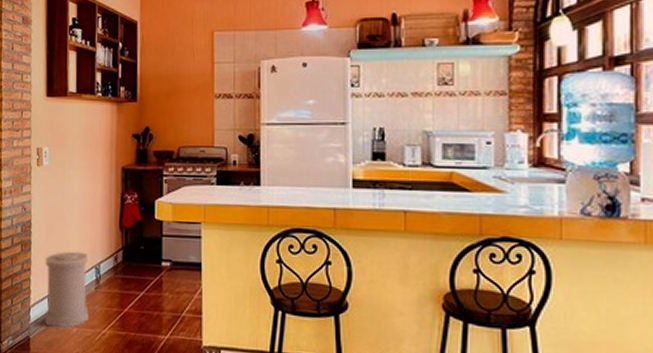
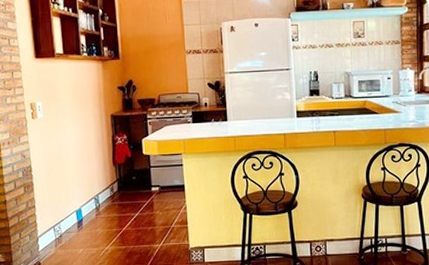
trash can: present [44,251,89,328] -> none [48,187,92,251]

